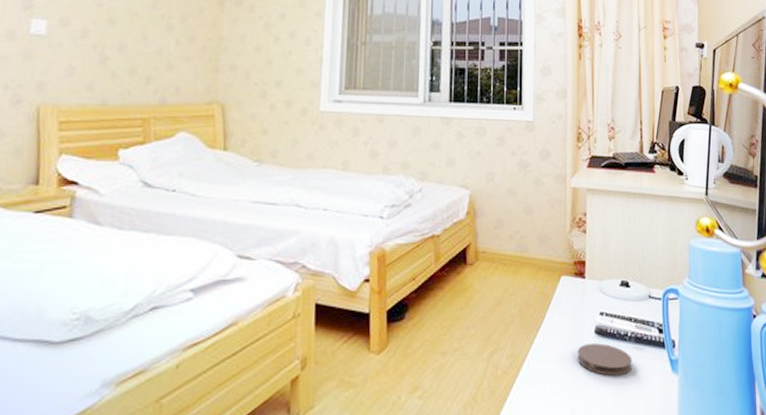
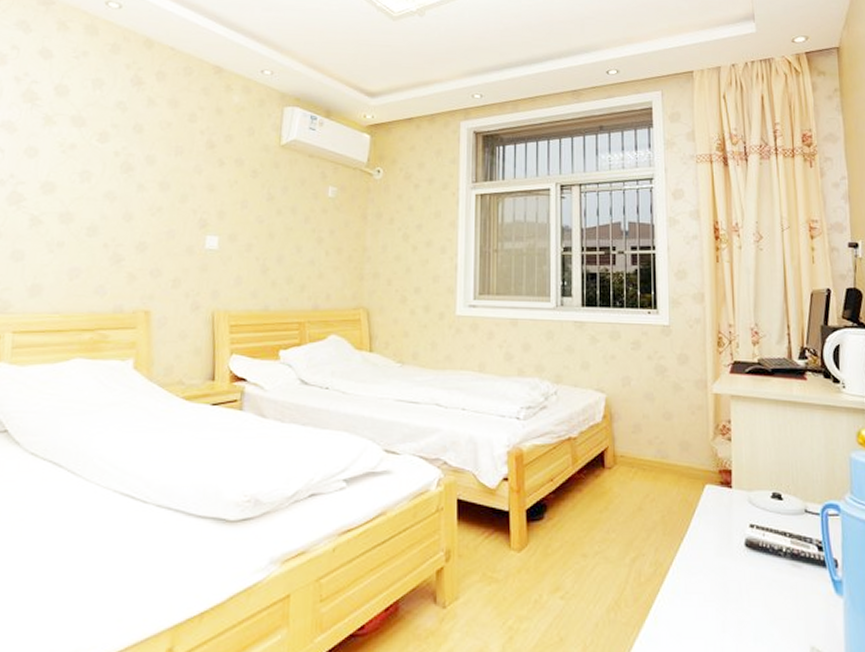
coaster: present [577,343,633,377] -> none [726,557,789,593]

